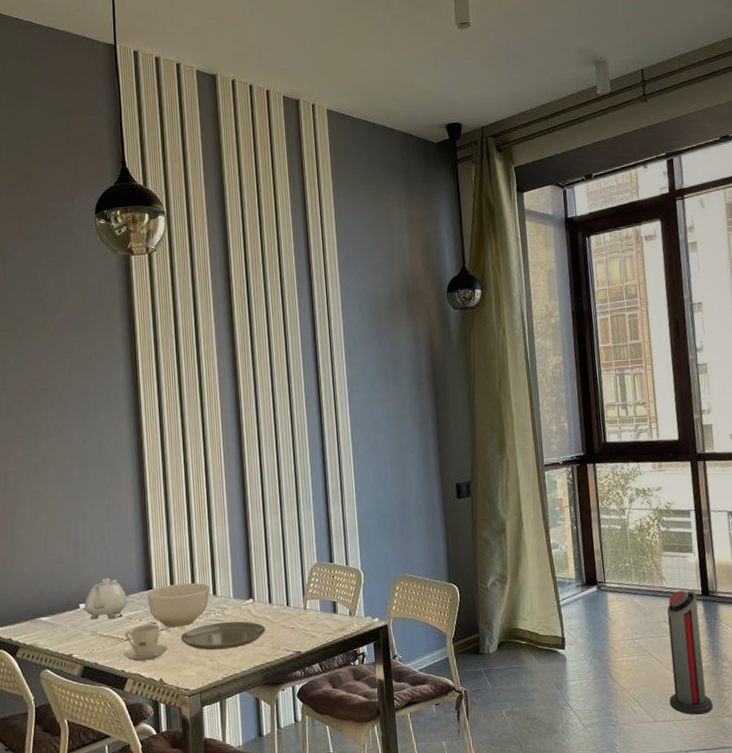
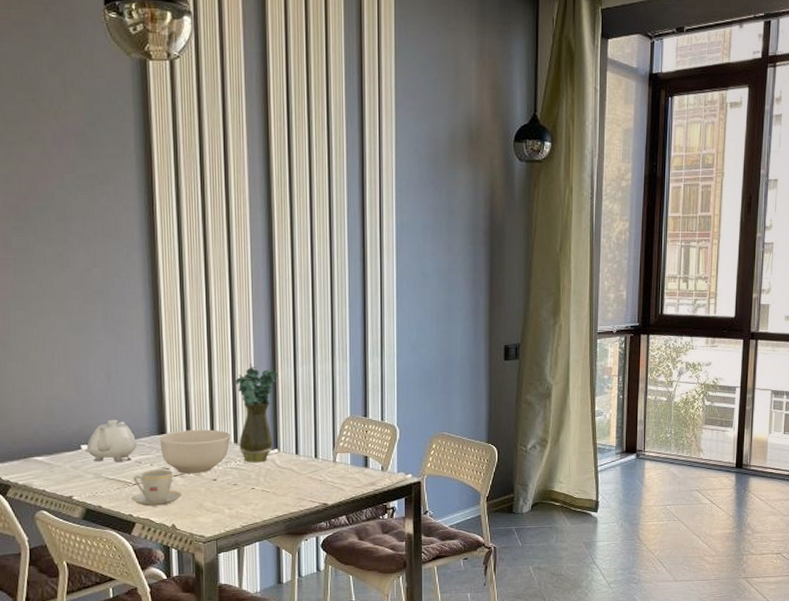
plate: present [180,621,266,650] -> none [196,470,291,499]
vase: none [212,517,249,614] -> present [236,363,277,463]
air purifier: present [667,590,713,715] -> none [691,462,731,576]

